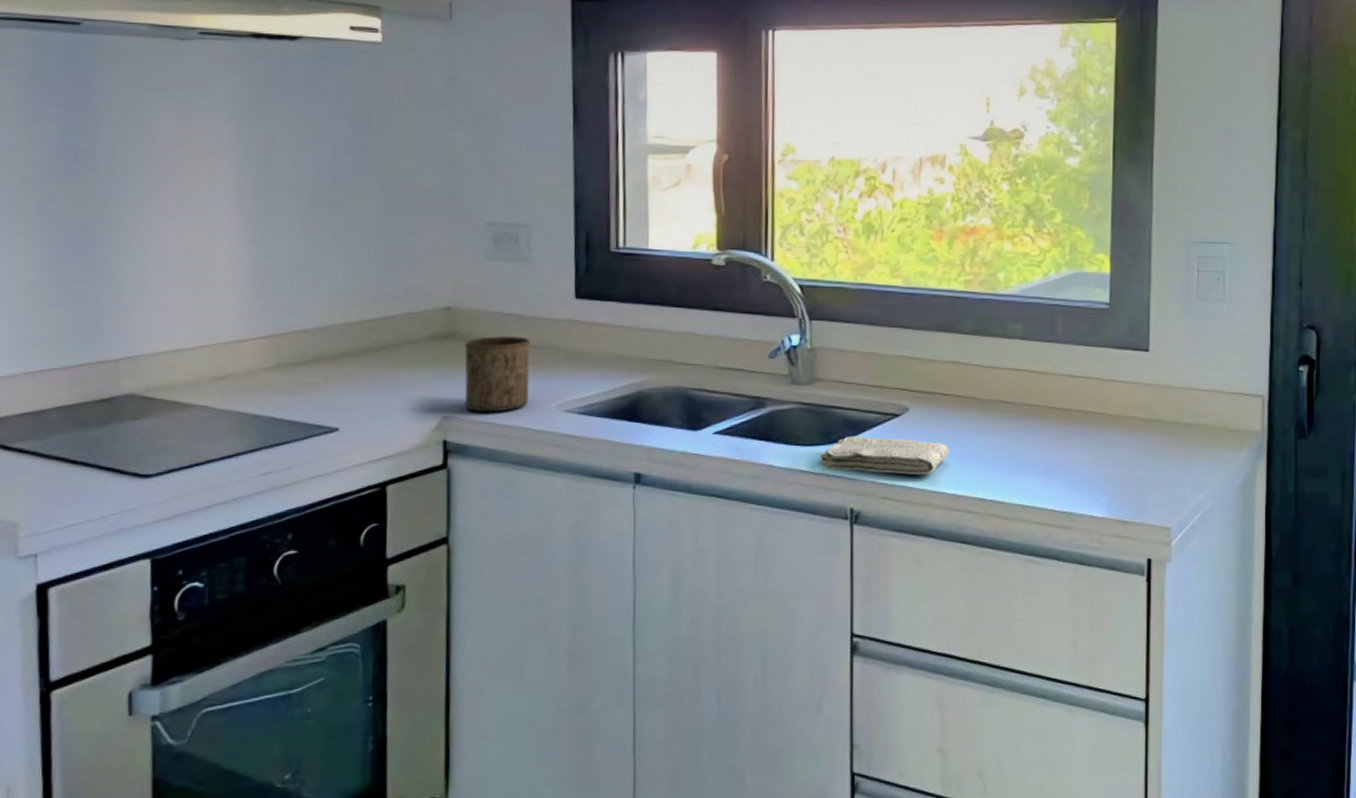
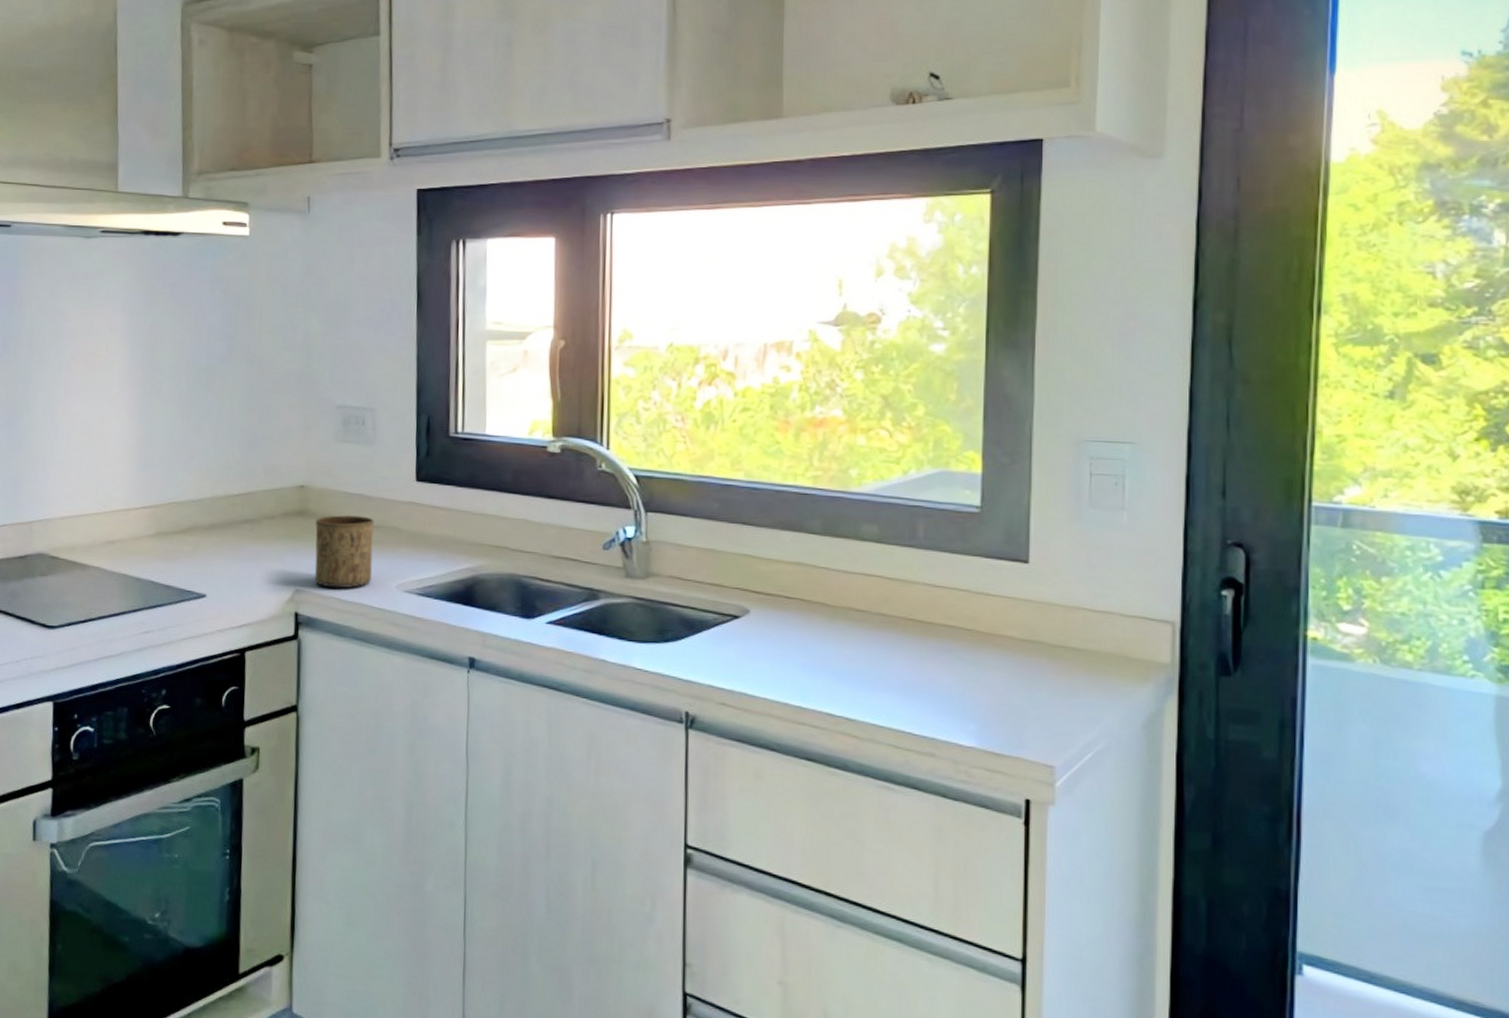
washcloth: present [820,436,949,475] -> none [654,635,793,683]

